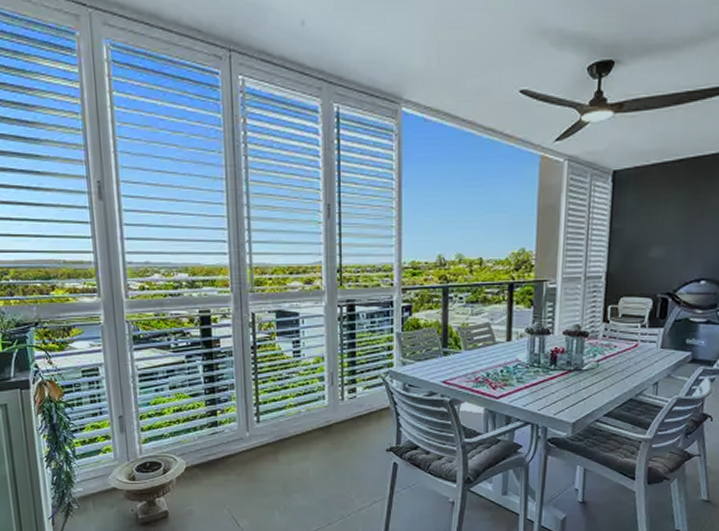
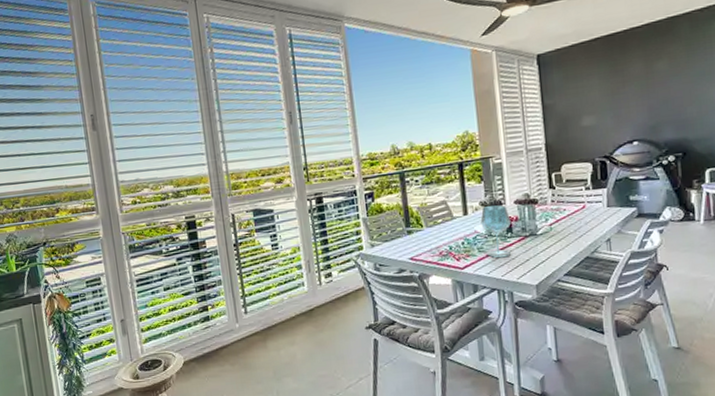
wine glass: none [524,334,557,391] -> present [480,205,512,258]

